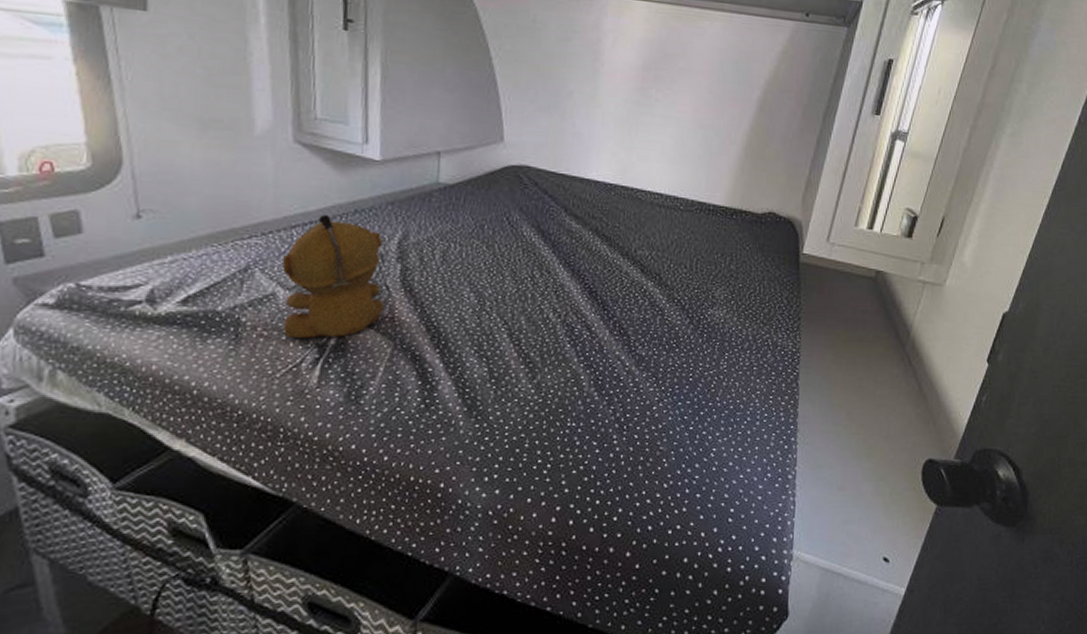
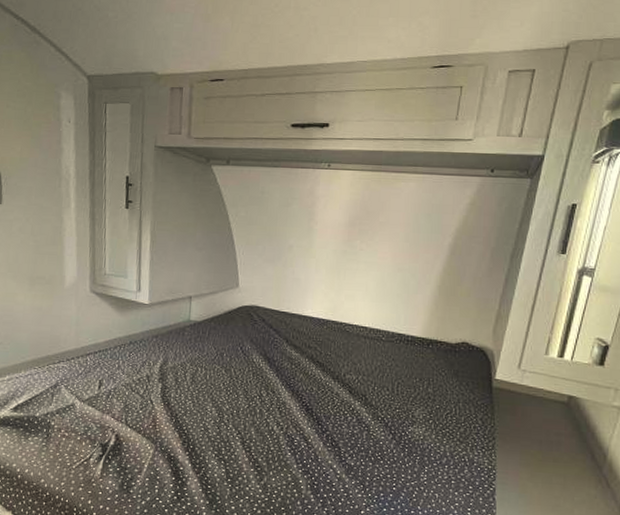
stuffed bear: present [282,214,384,338] -> none [79,345,149,440]

